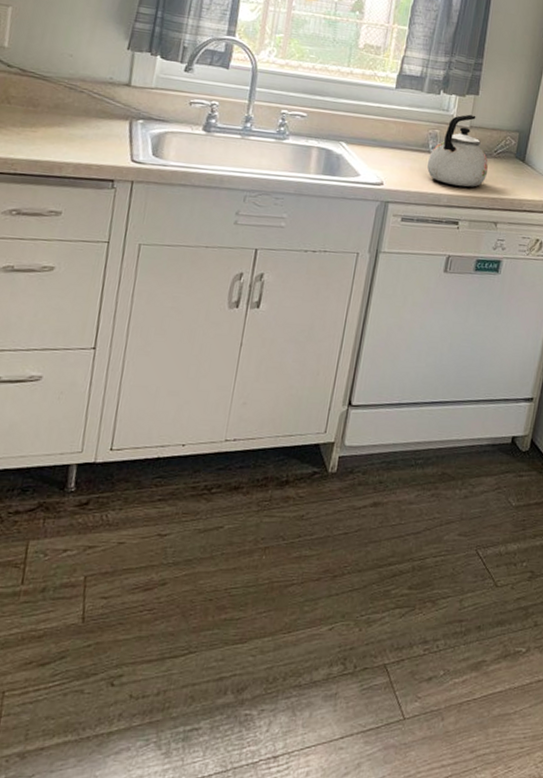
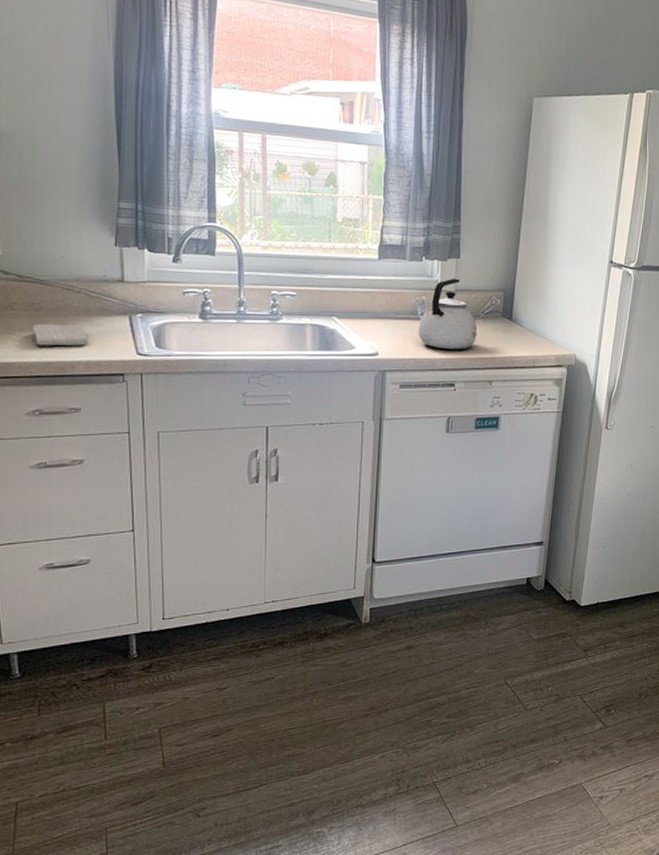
washcloth: none [25,120,83,147] -> present [33,323,89,346]

